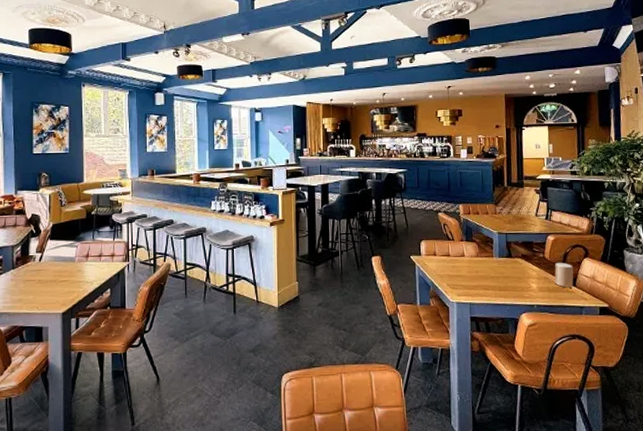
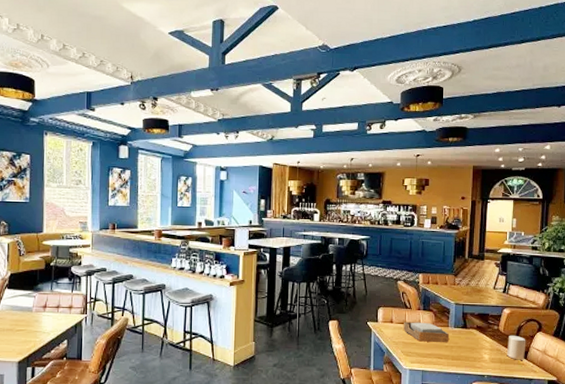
napkin holder: none [447,253,495,274] -> present [404,322,450,343]

